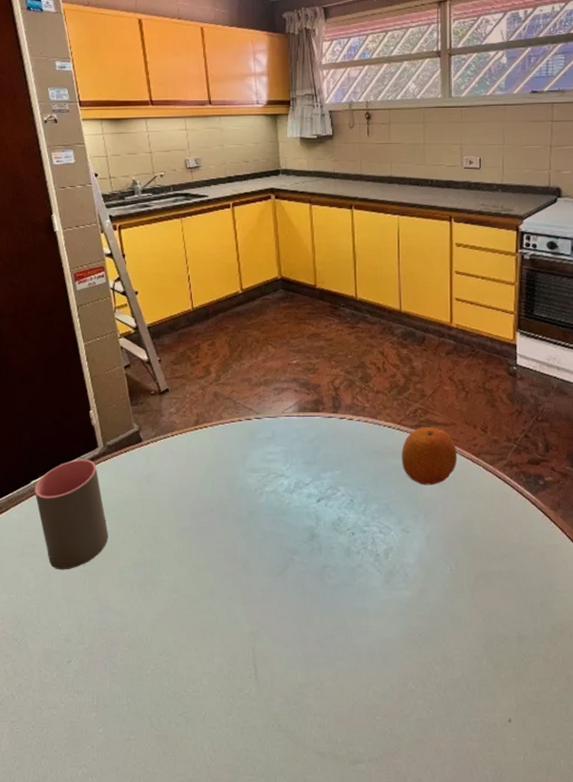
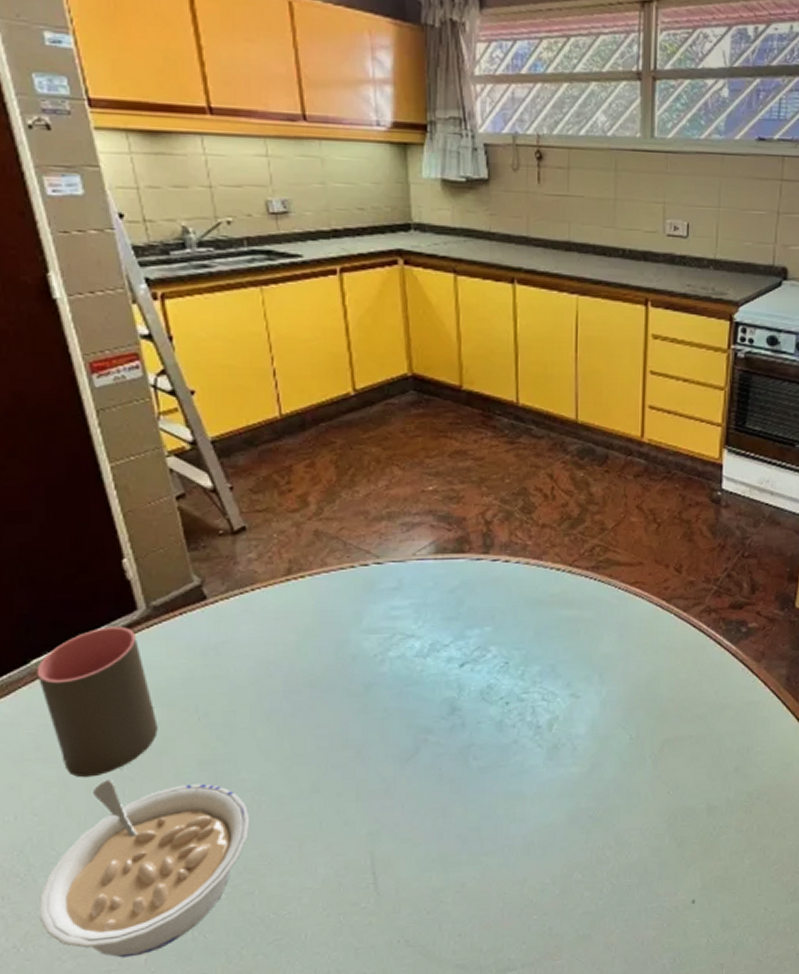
legume: none [28,573,168,713] -> present [39,779,250,958]
fruit: present [401,427,458,485] -> none [572,568,644,640]

